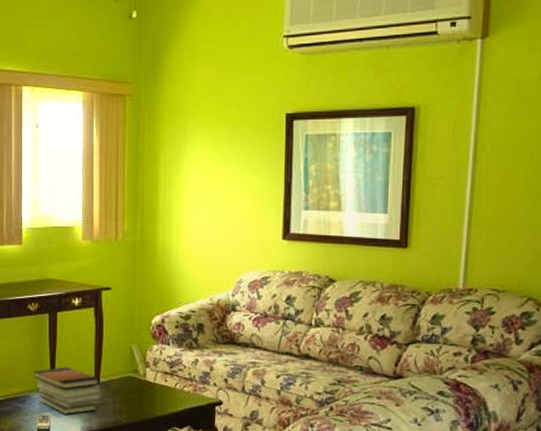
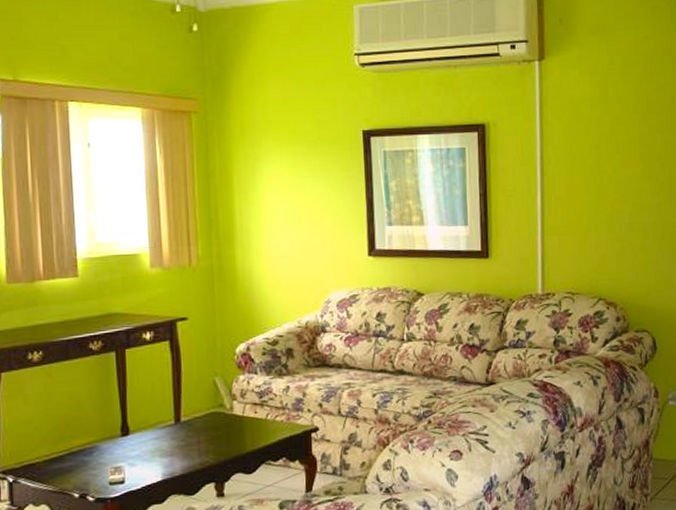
book stack: present [34,367,101,414] -> none [101,409,183,463]

